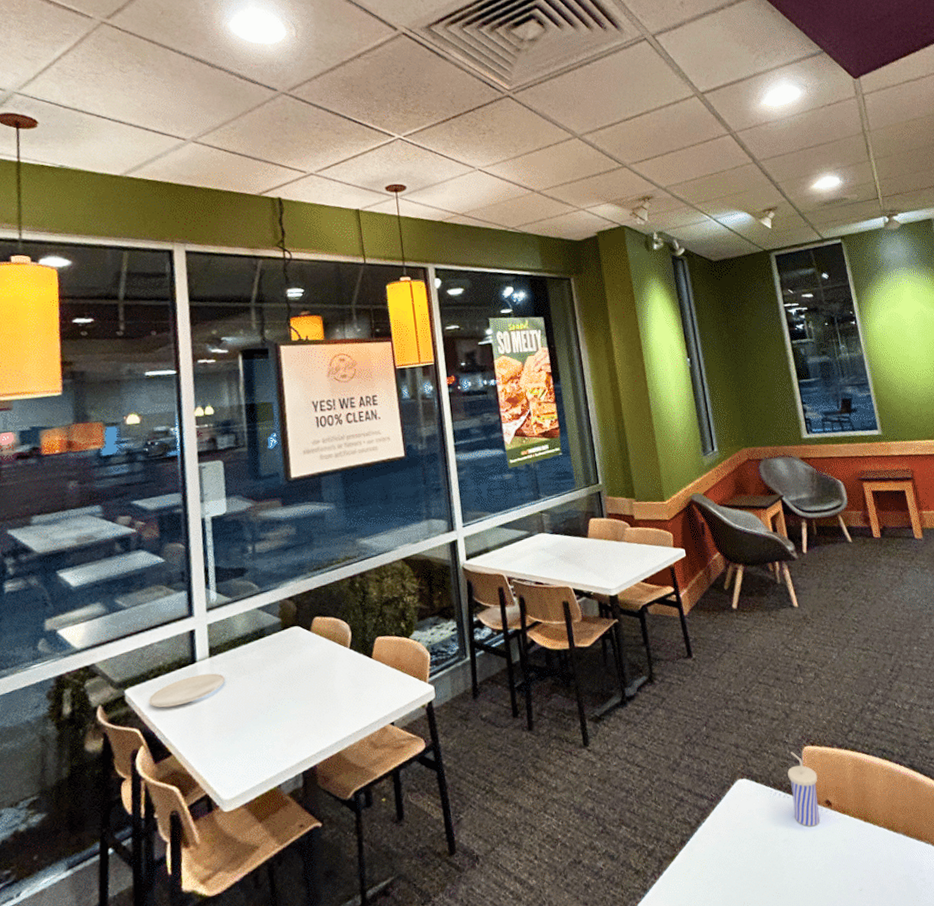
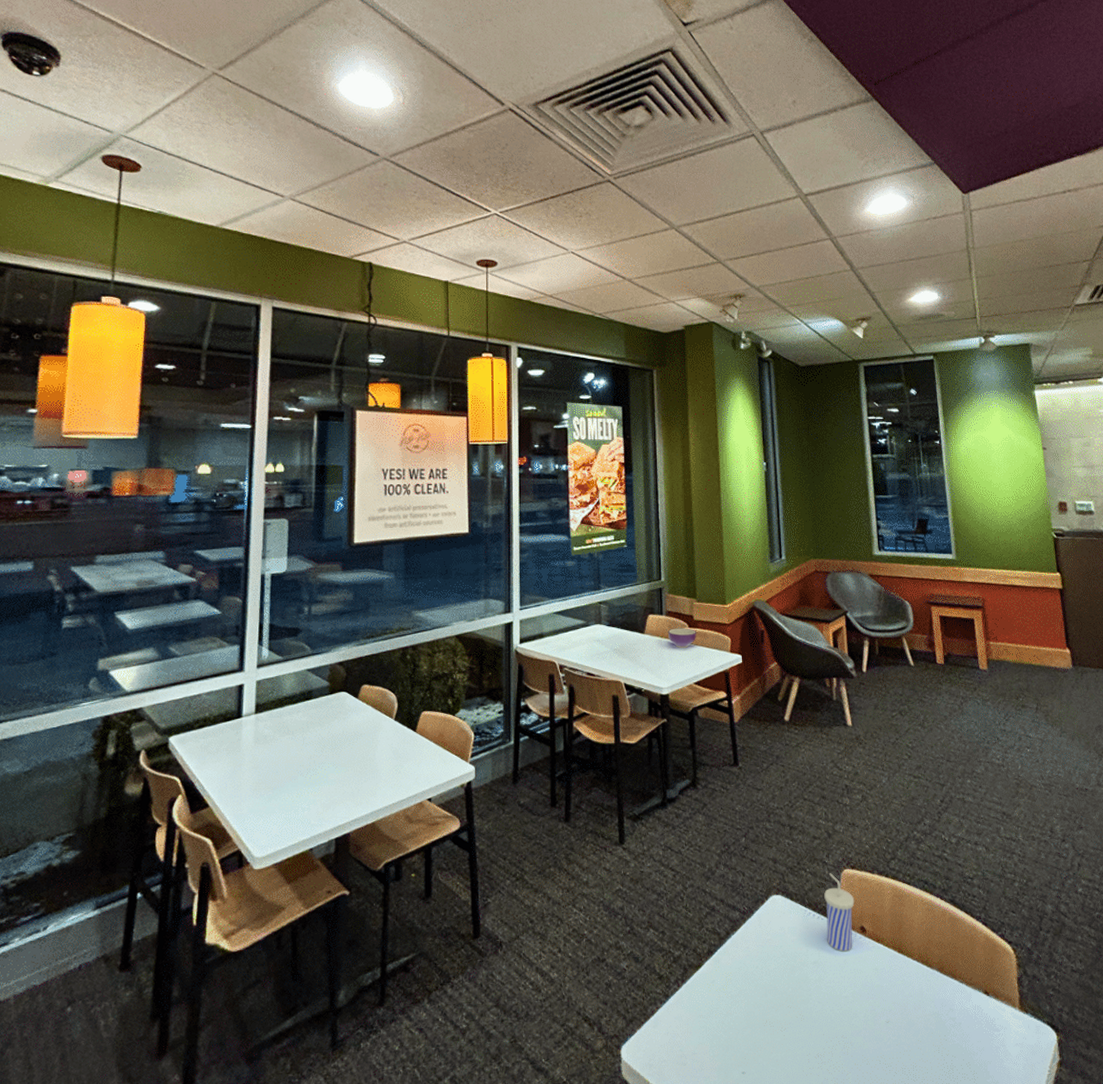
plate: present [148,673,225,708] -> none [191,730,269,759]
bowl: none [611,528,639,549] -> present [668,628,696,648]

